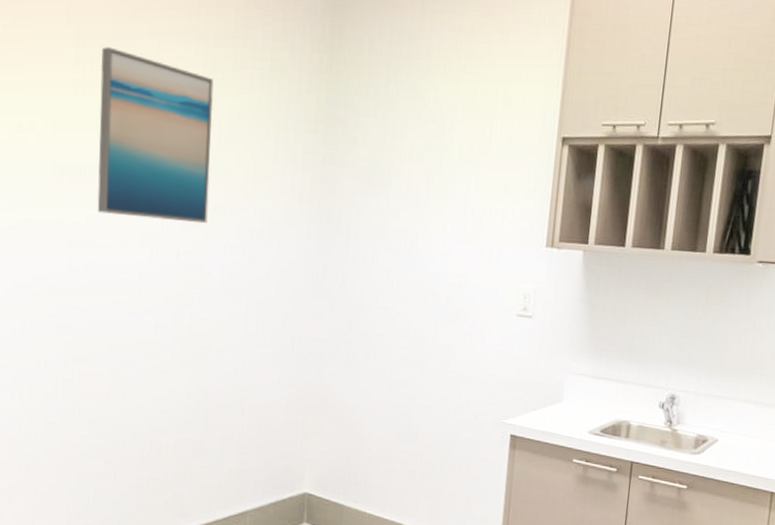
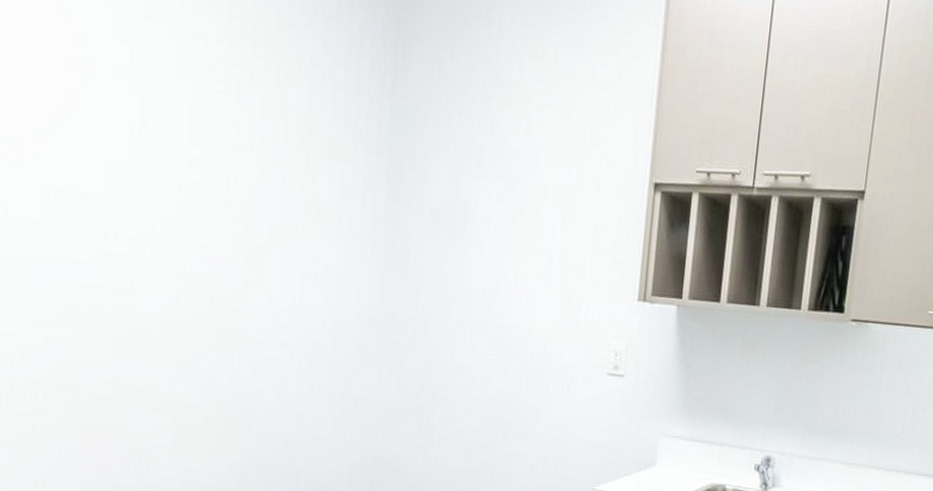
wall art: present [97,47,214,224] -> none [104,47,252,266]

